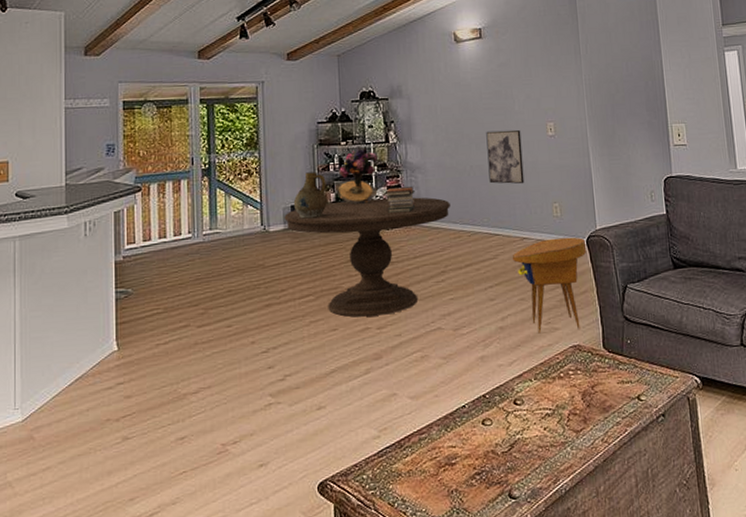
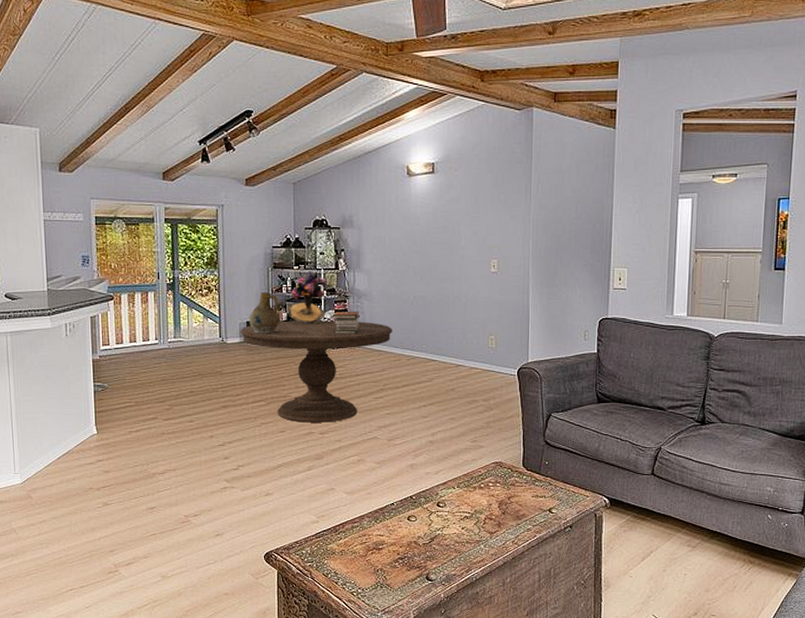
wall art: present [486,129,525,184] -> none [431,264,465,316]
side table: present [512,237,586,334] -> none [446,367,516,450]

